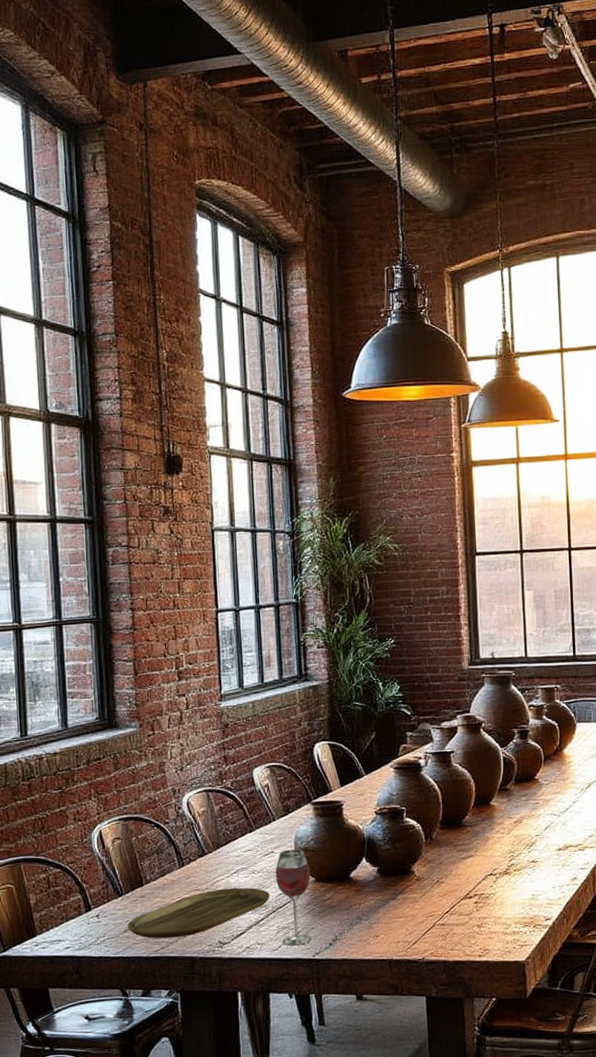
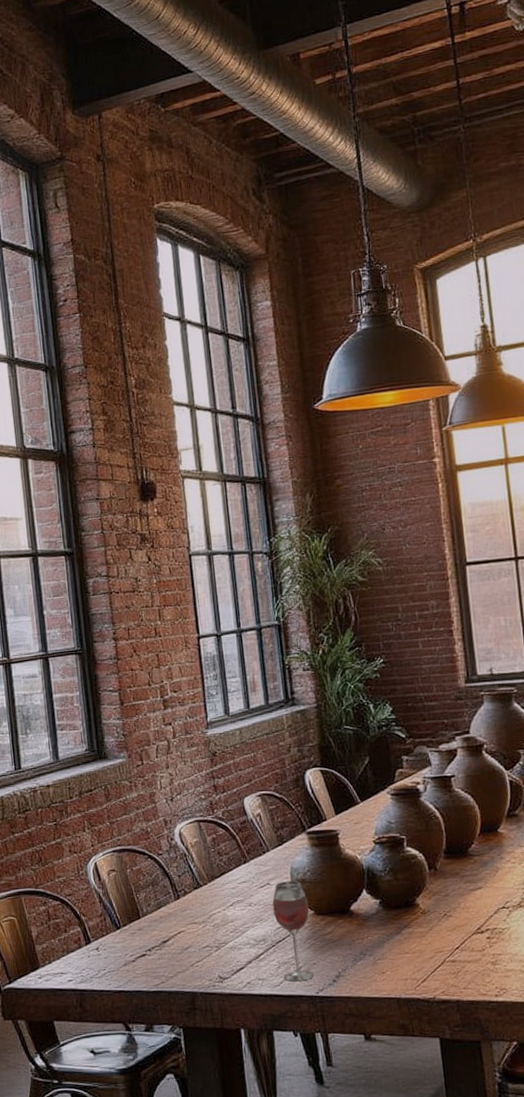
placemat: present [127,887,270,939] -> none [126,920,268,973]

